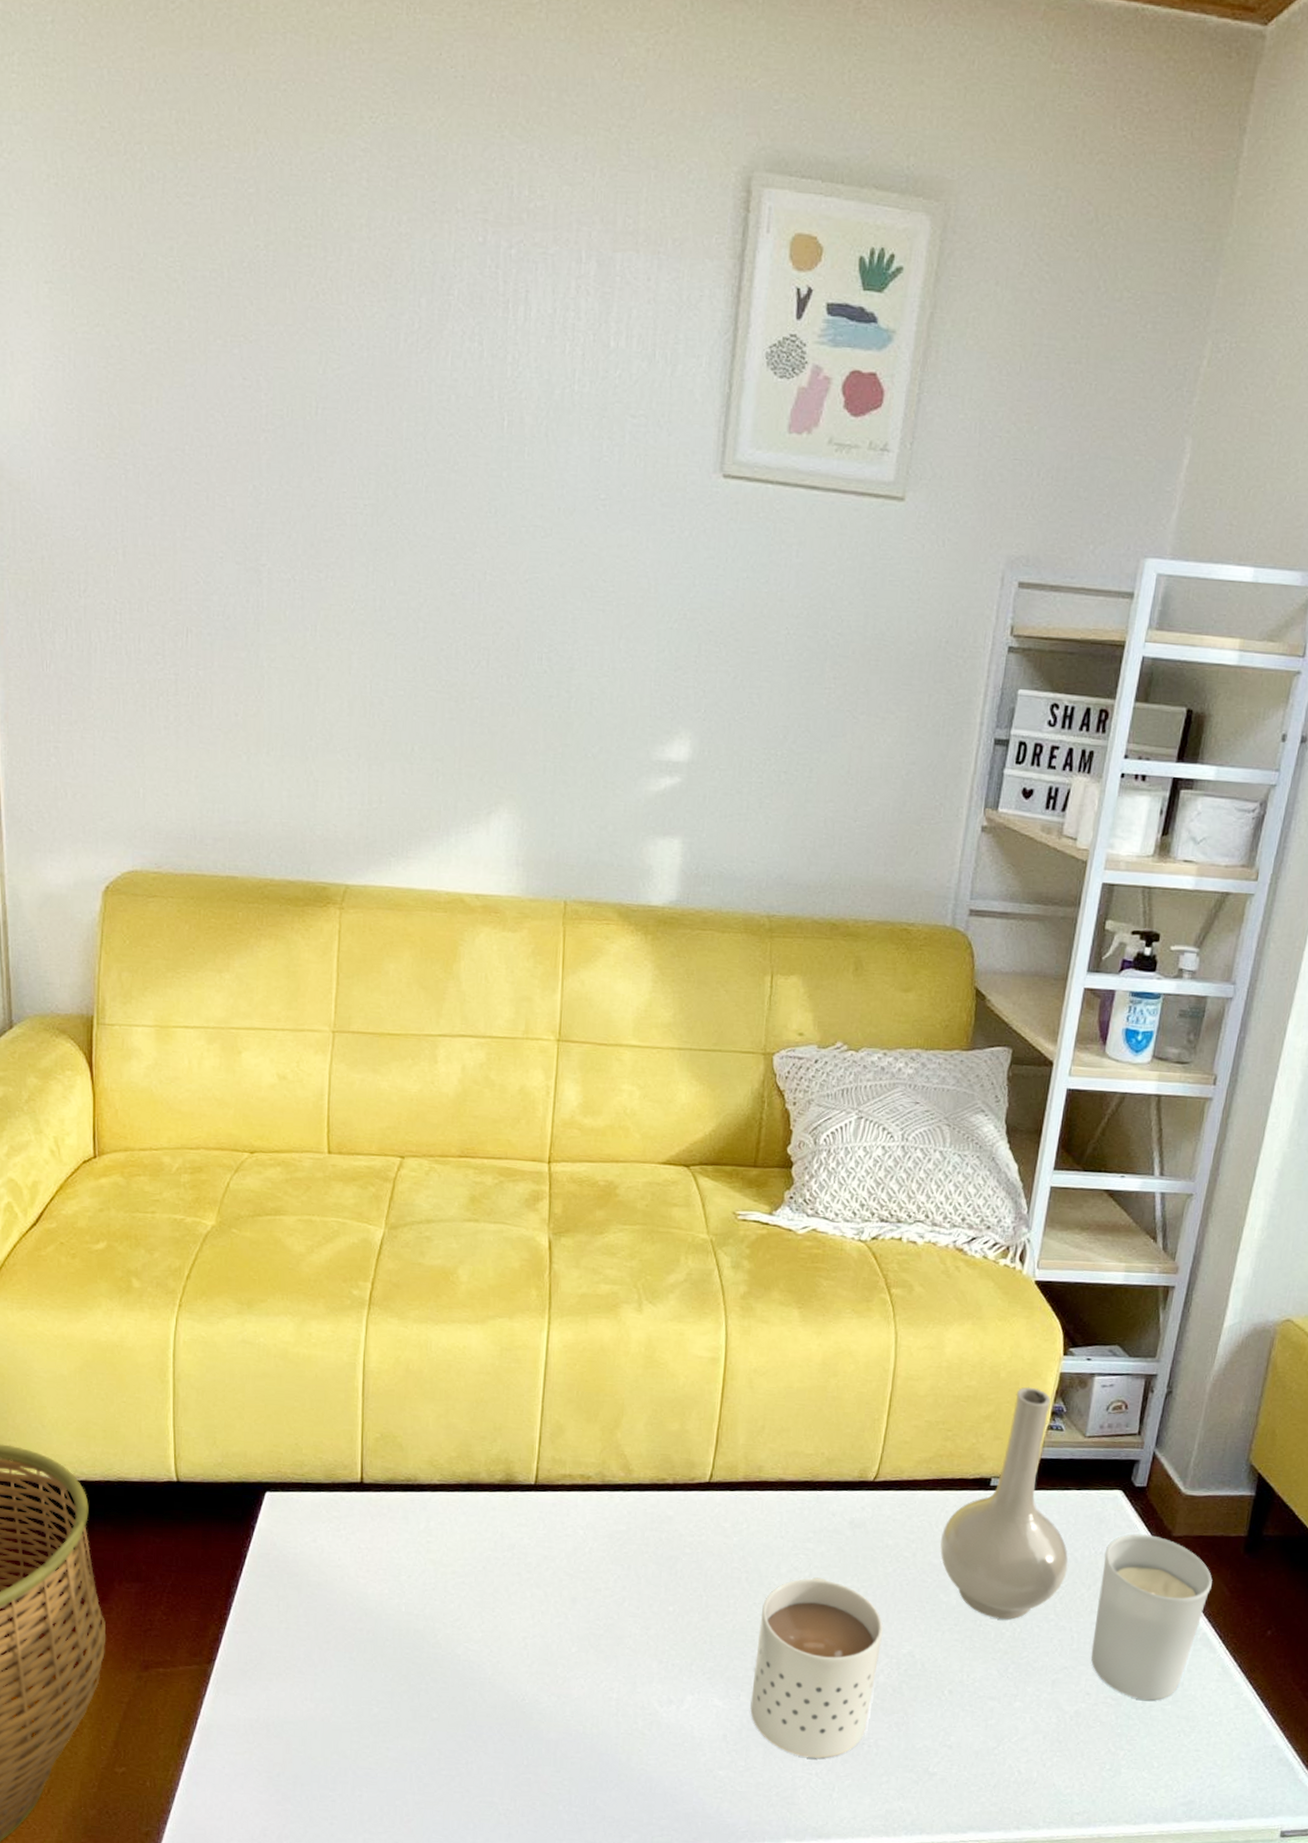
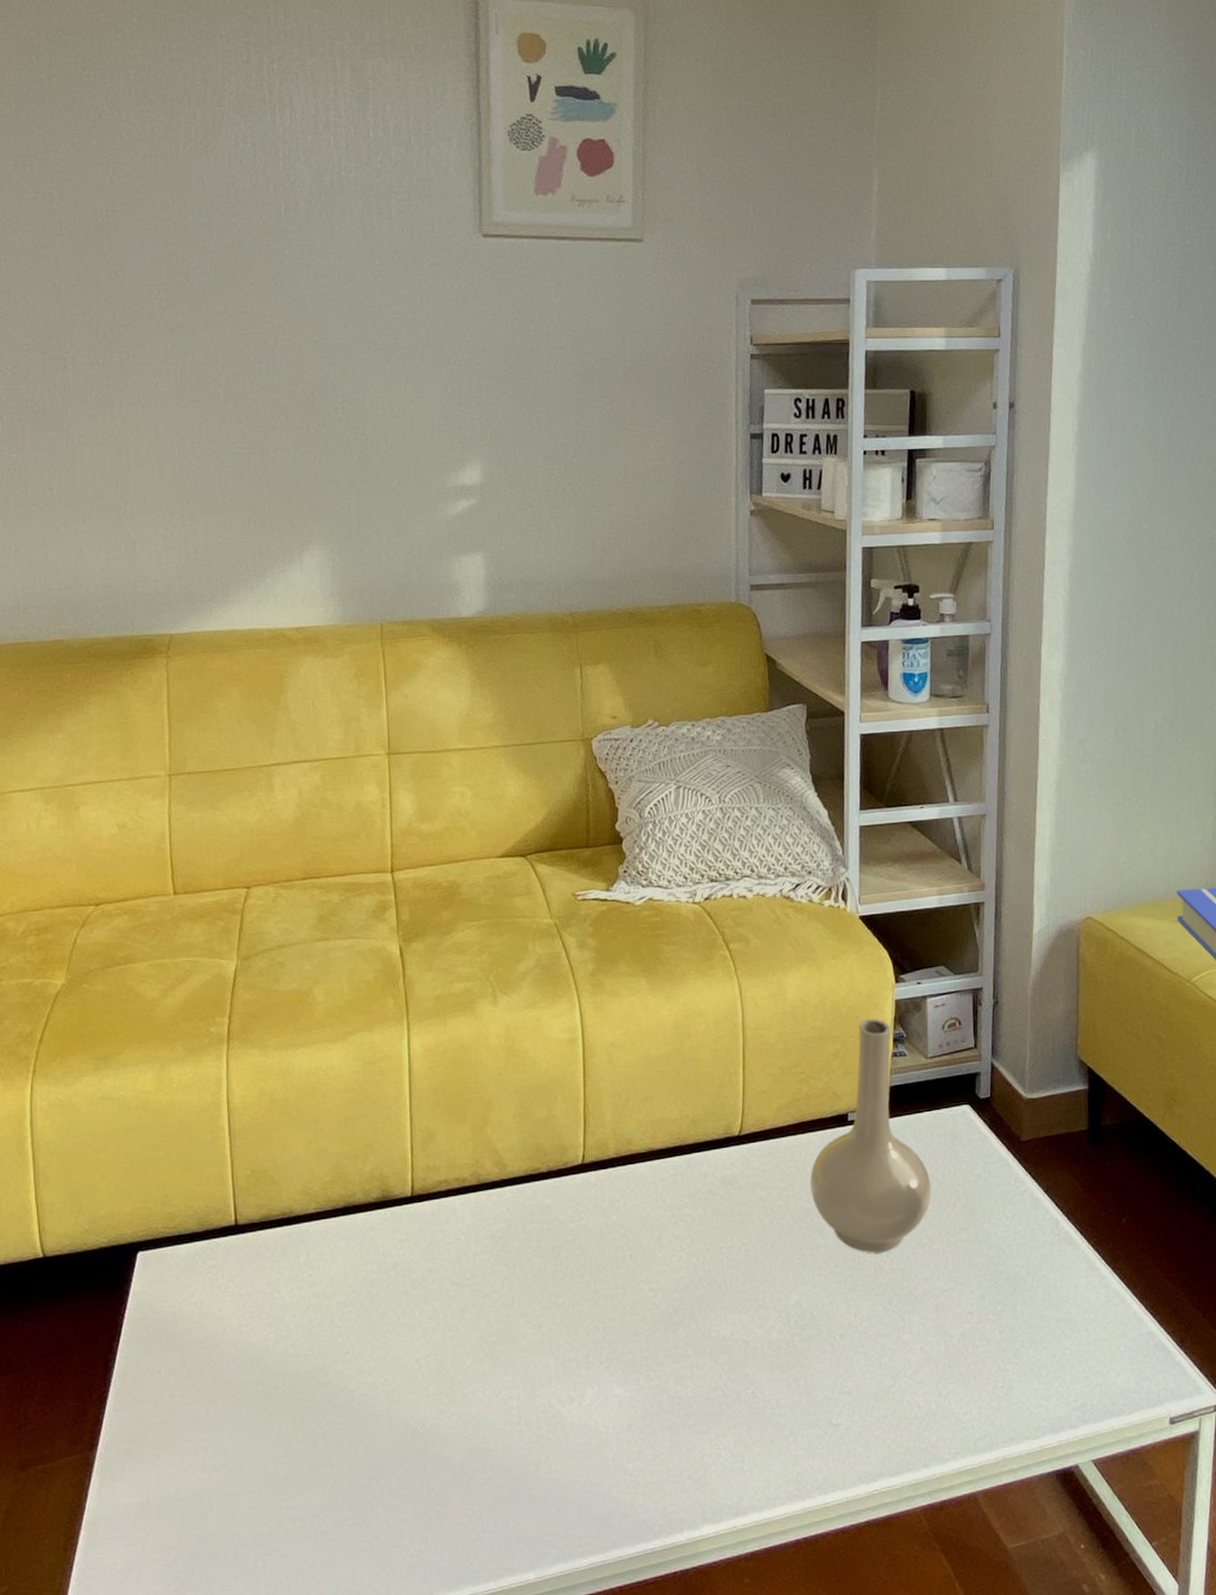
mug: present [750,1577,883,1759] -> none [649,1242,769,1433]
candle holder: present [1091,1534,1213,1701] -> none [963,1143,1065,1310]

